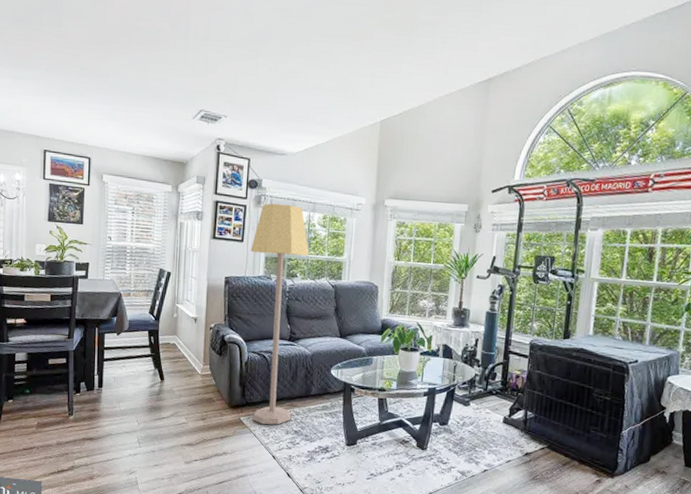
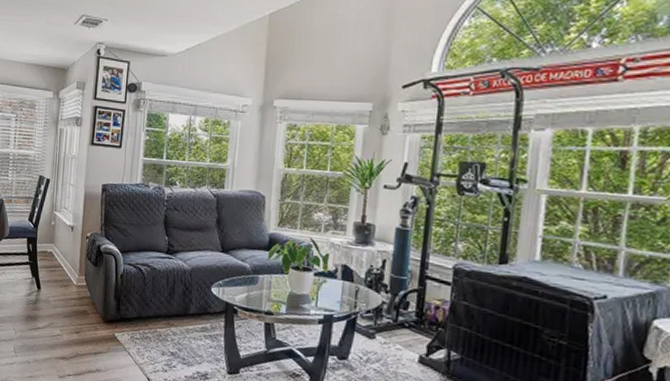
lamp: present [250,203,309,425] -> none [127,107,190,345]

